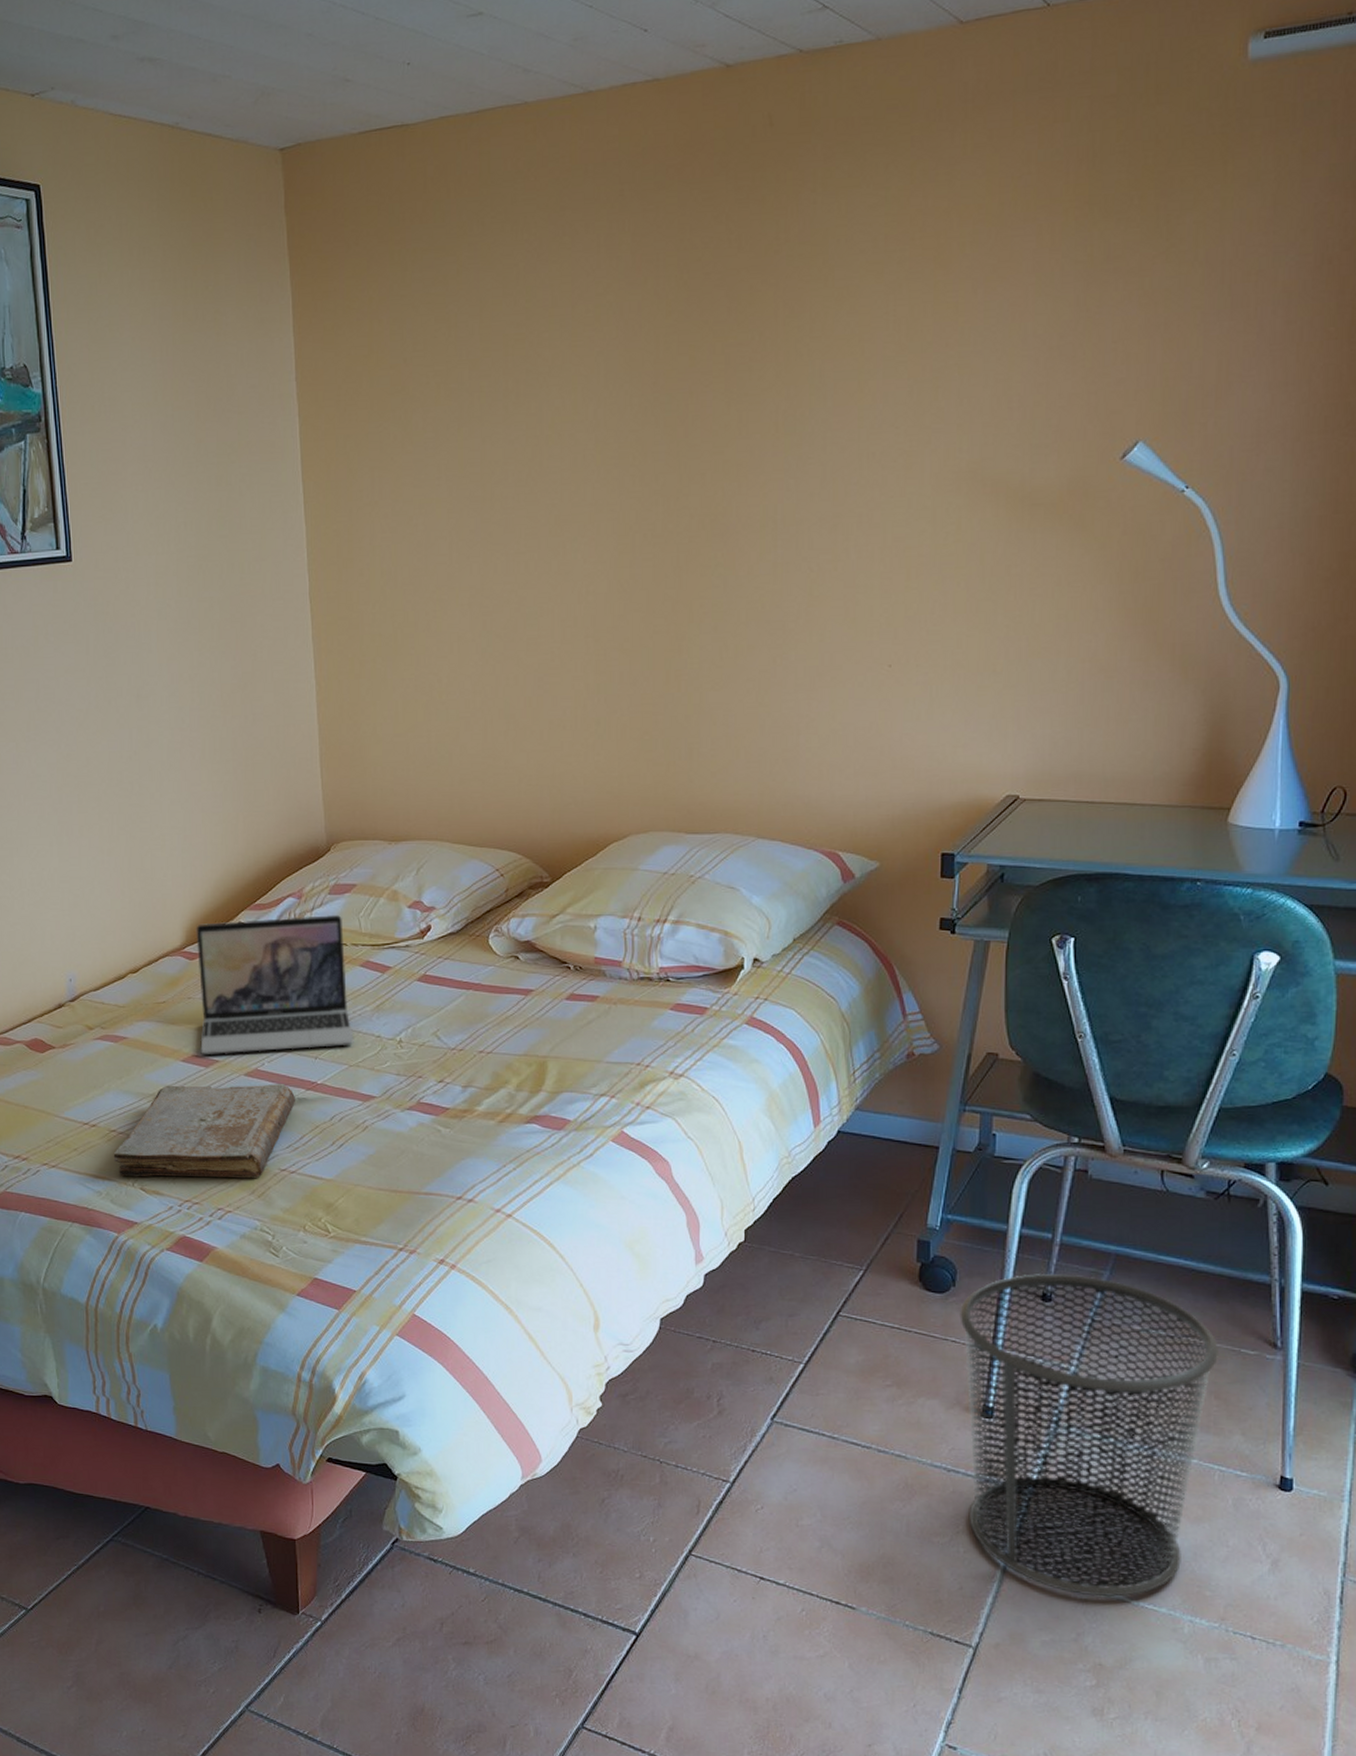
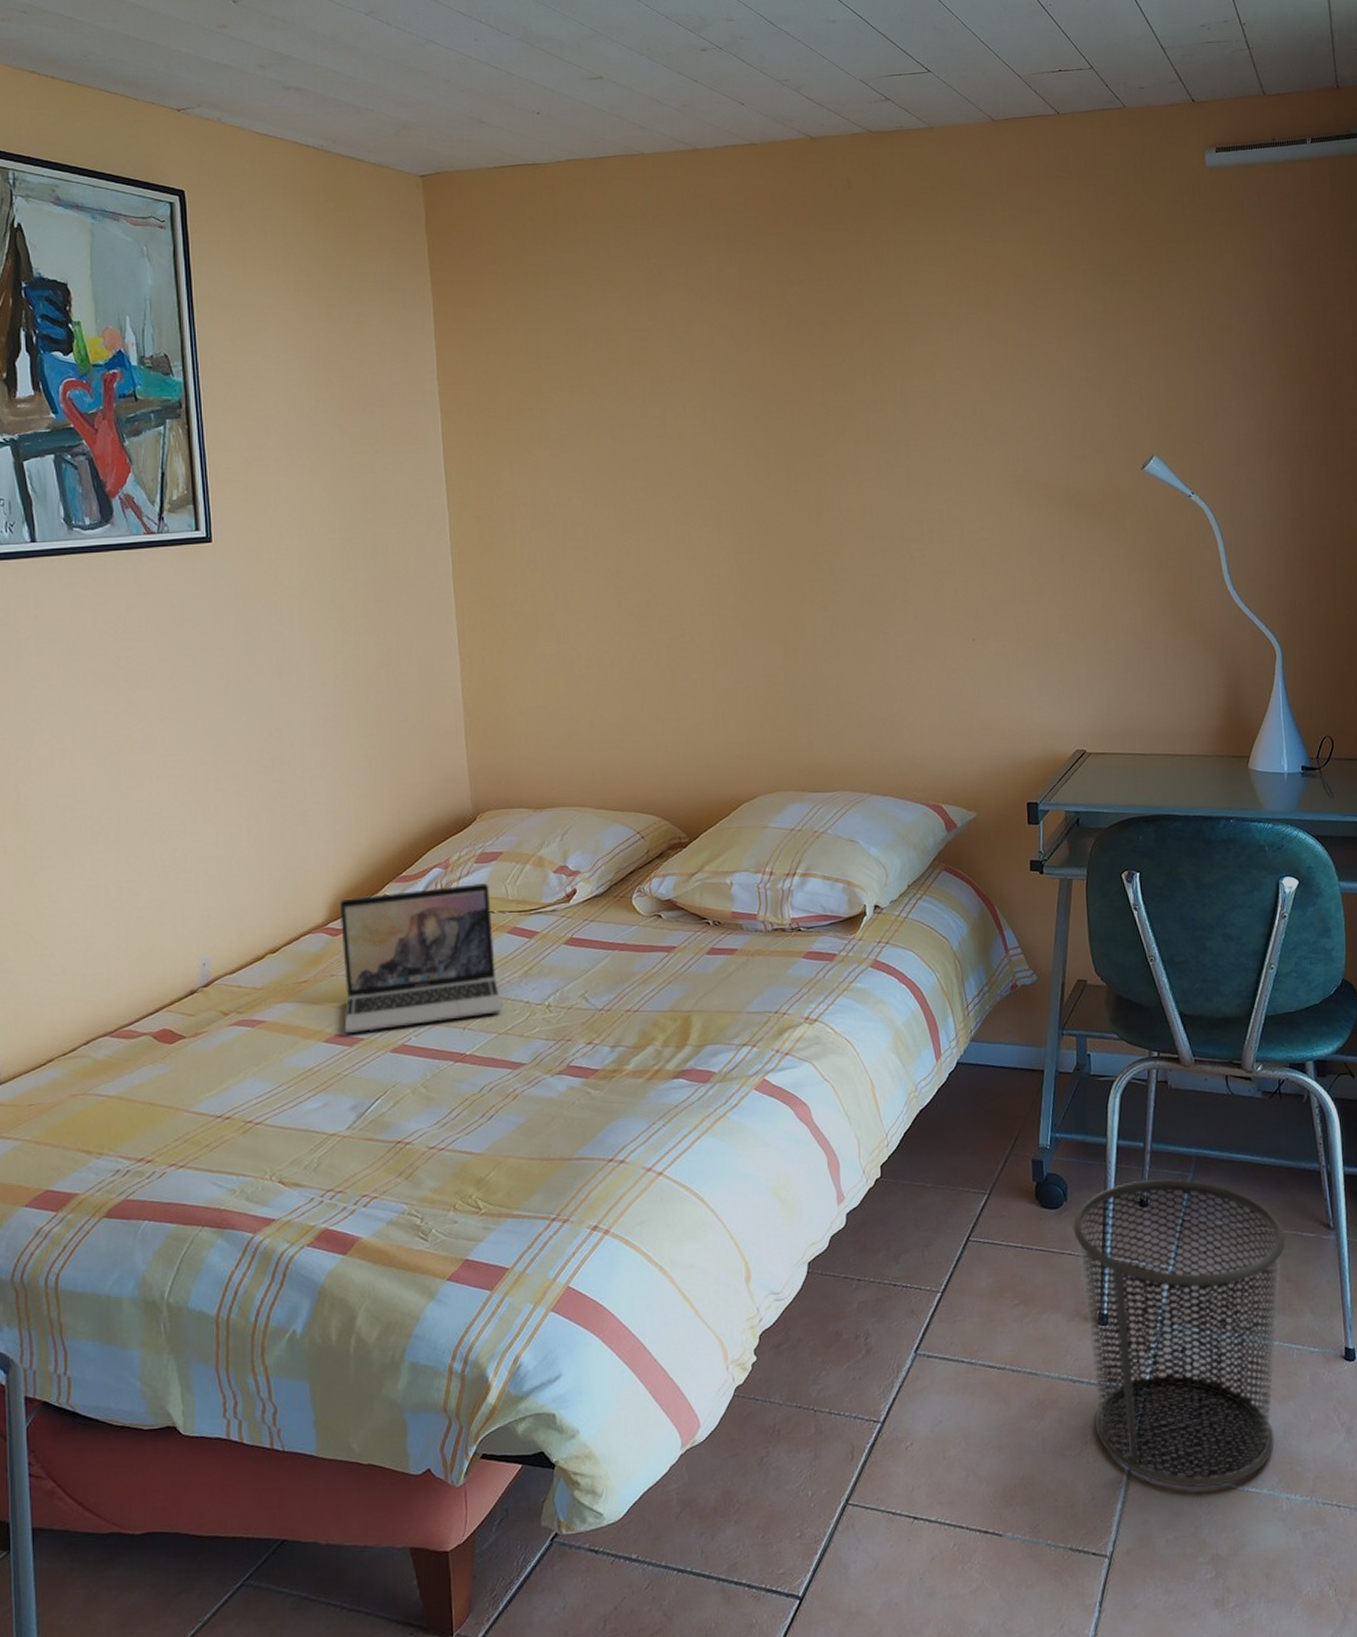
book: present [113,1084,296,1179] -> none [249,1058,445,1171]

